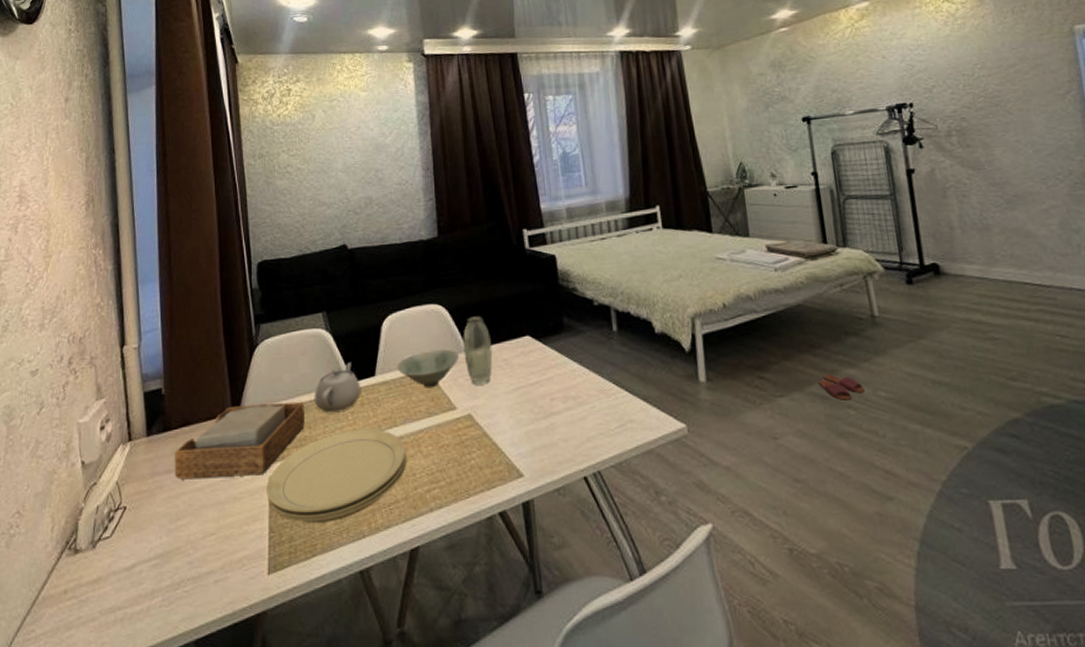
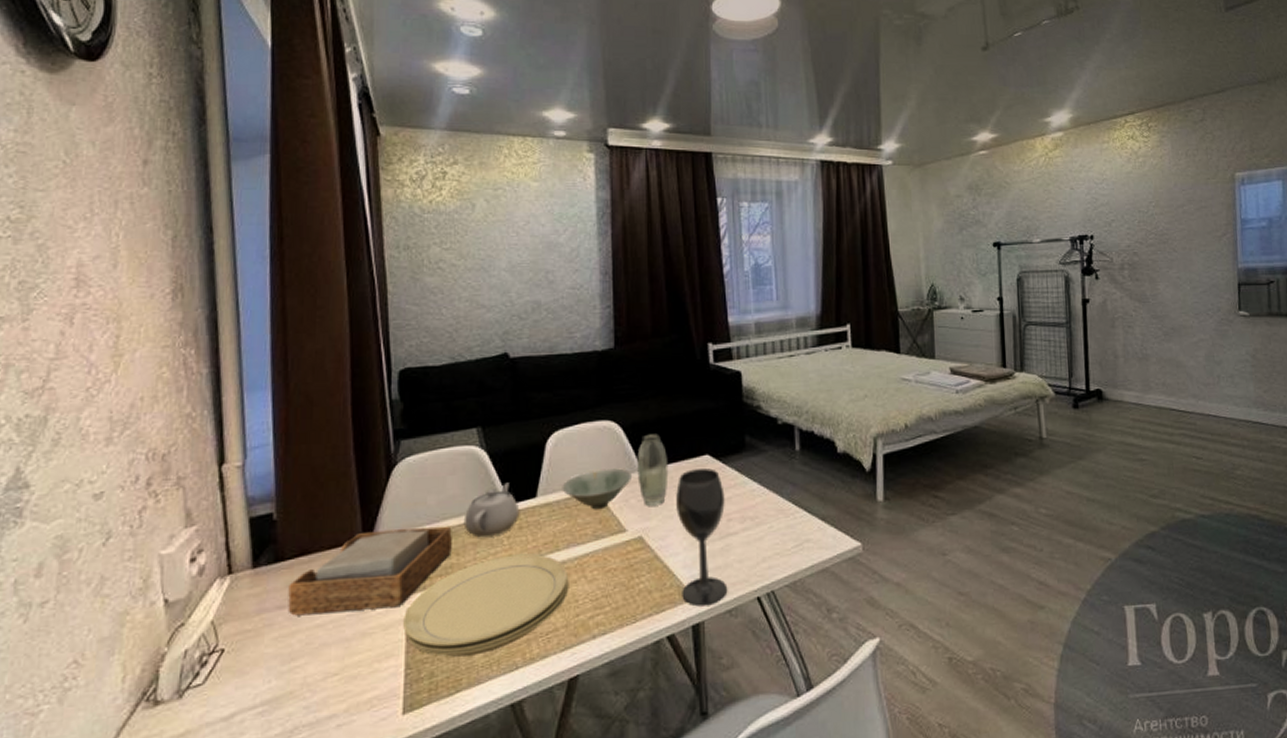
wine glass: none [500,349,555,483] -> present [676,468,728,605]
slippers: present [818,373,865,400] -> none [988,492,1028,518]

